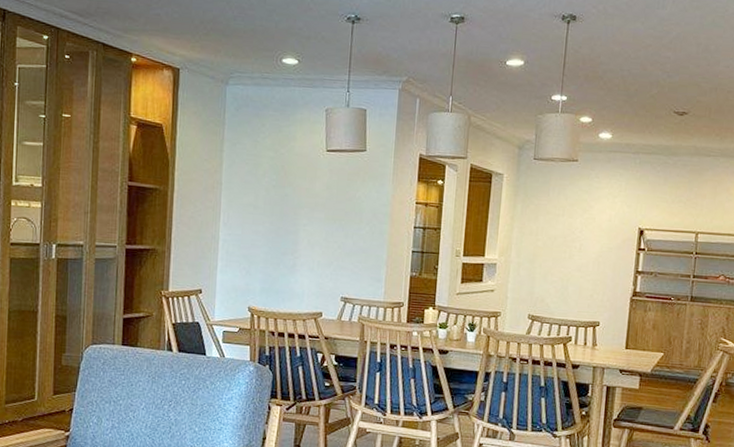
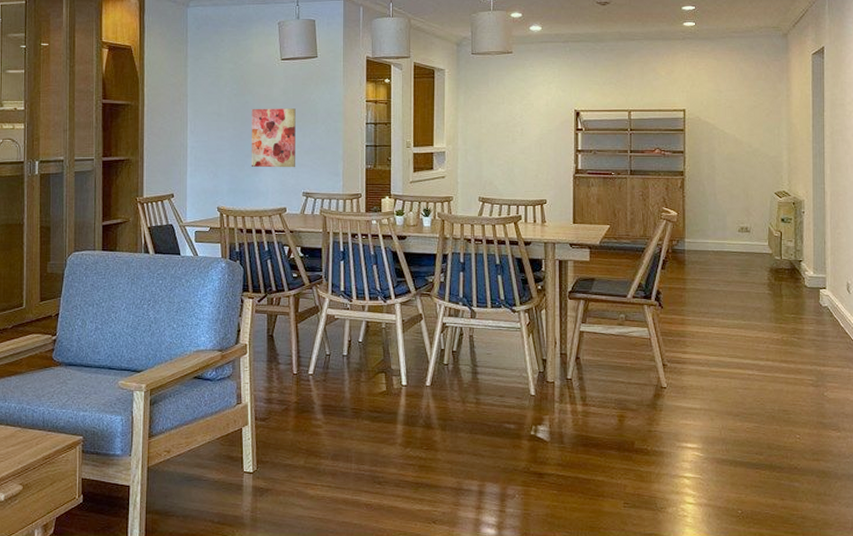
wall art: none [286,202,339,270] -> present [251,108,296,168]

